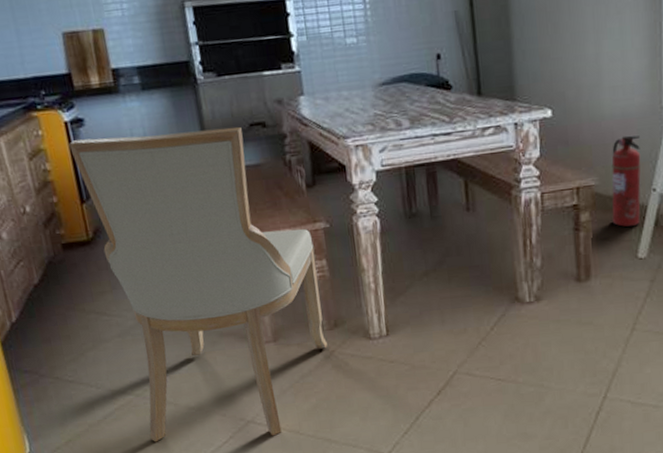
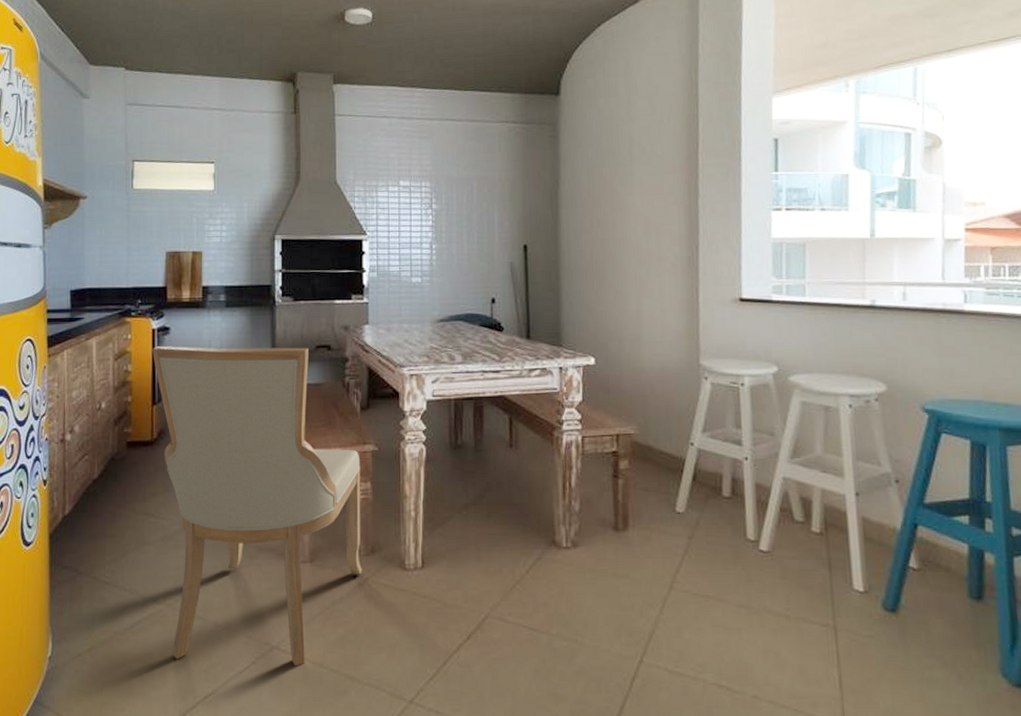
fire extinguisher: present [611,134,641,227] -> none [650,388,679,478]

